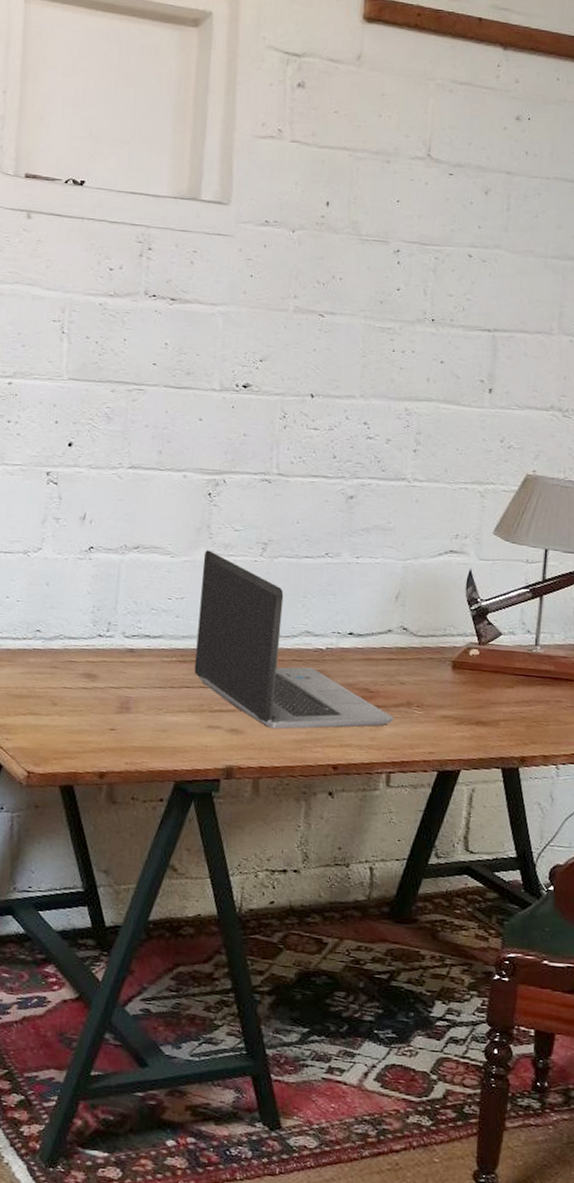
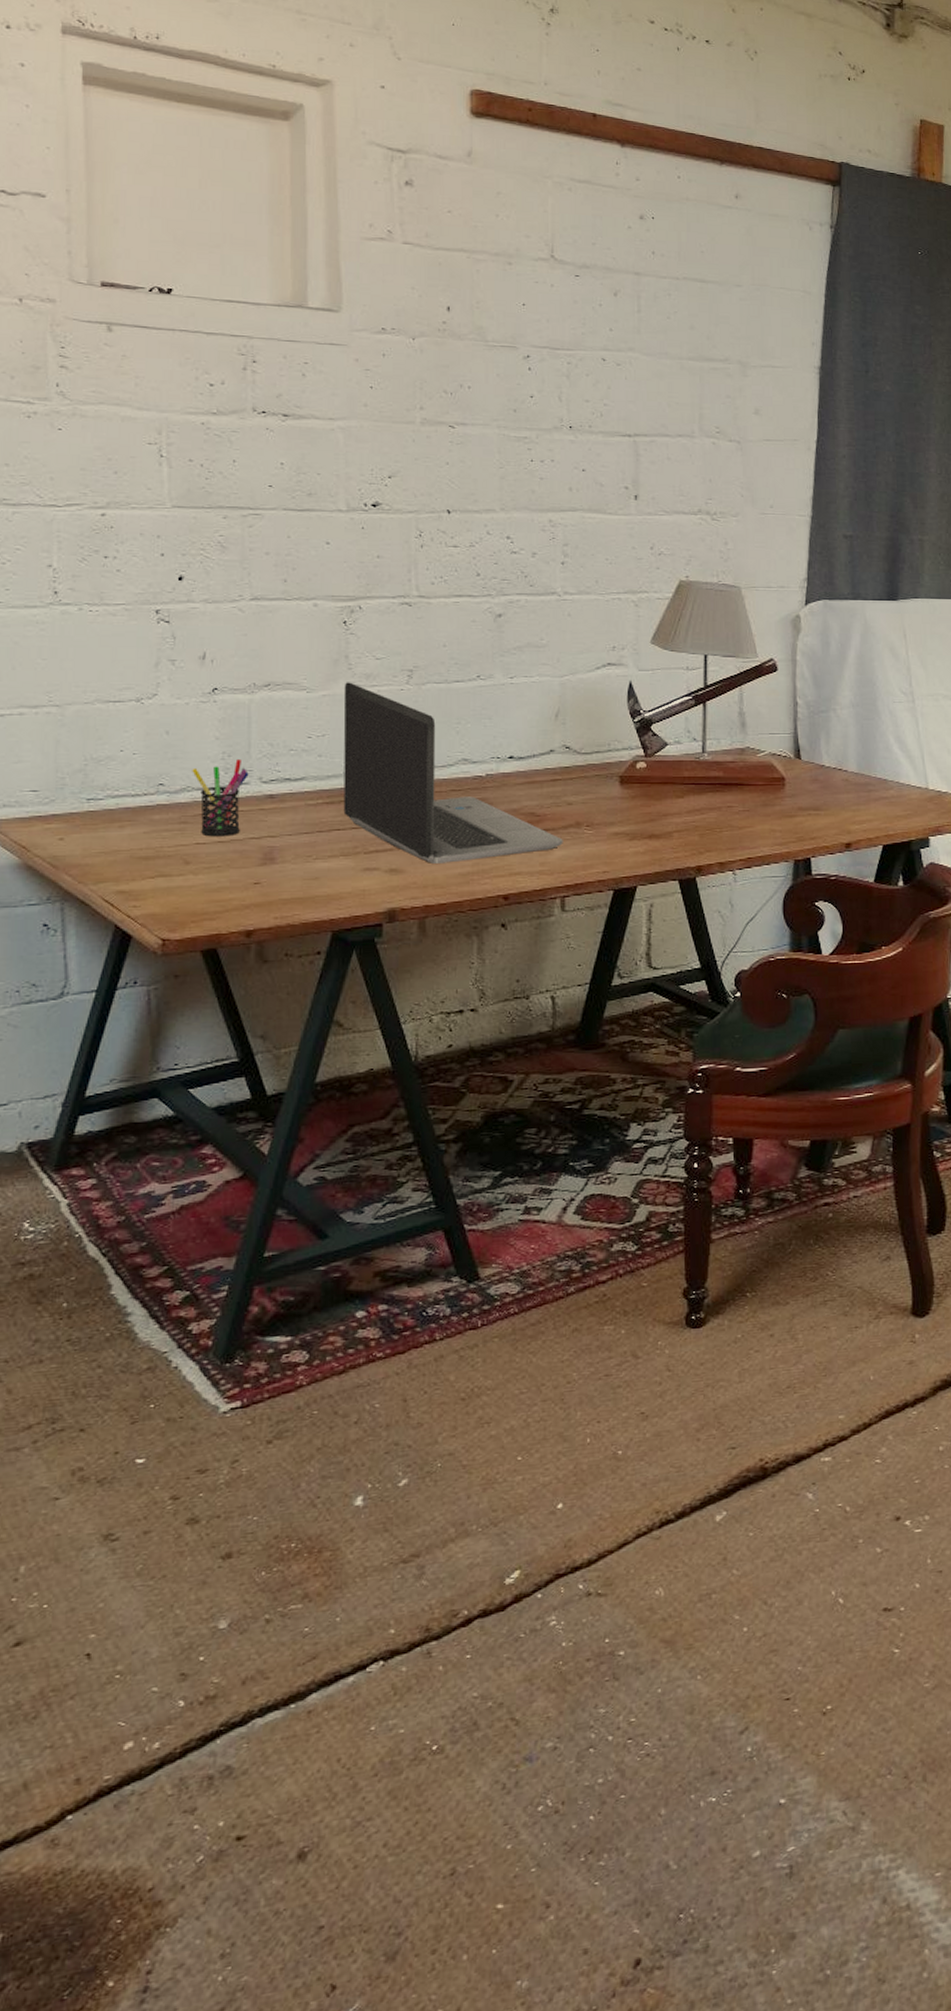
pen holder: none [65,613,114,684] -> present [192,758,249,837]

